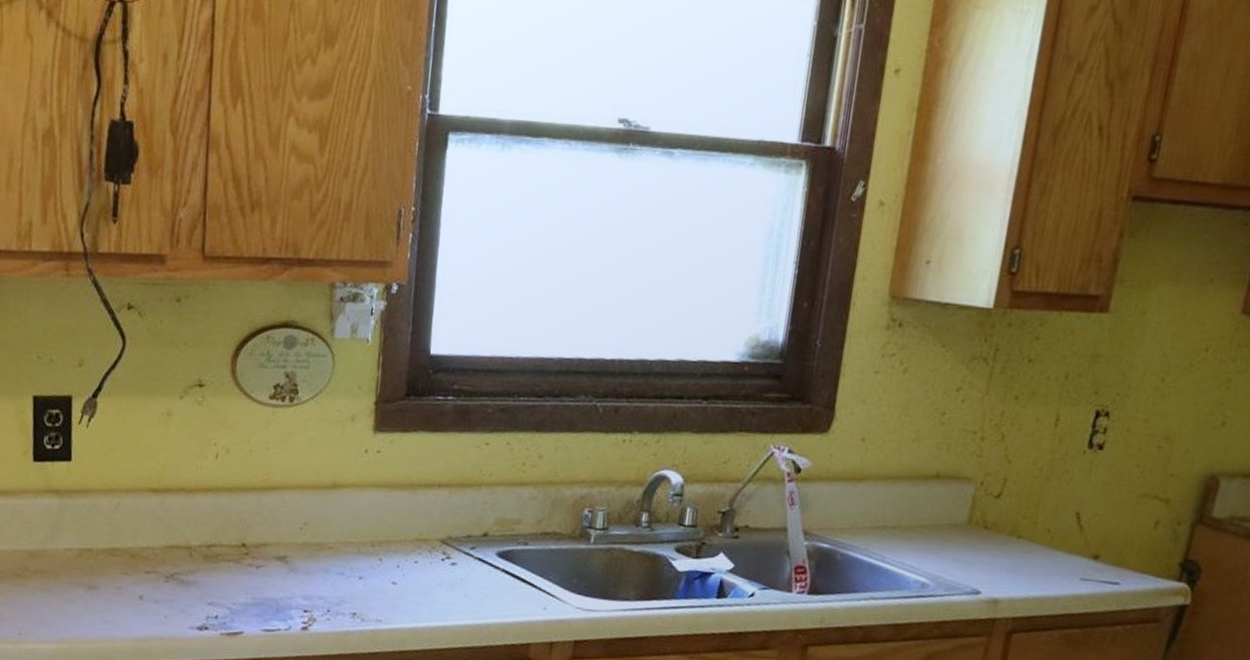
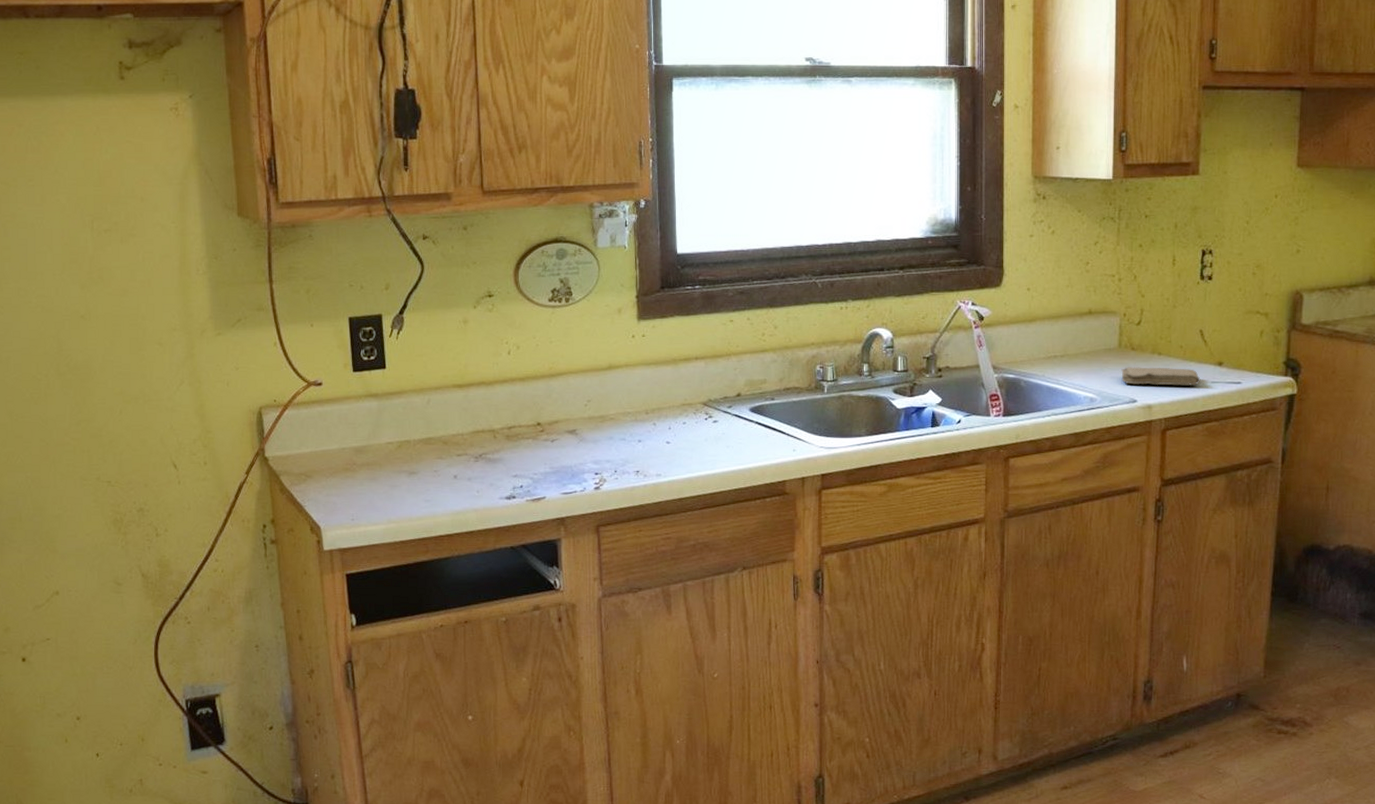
washcloth: none [965,549,1068,581] -> present [1121,367,1201,386]

